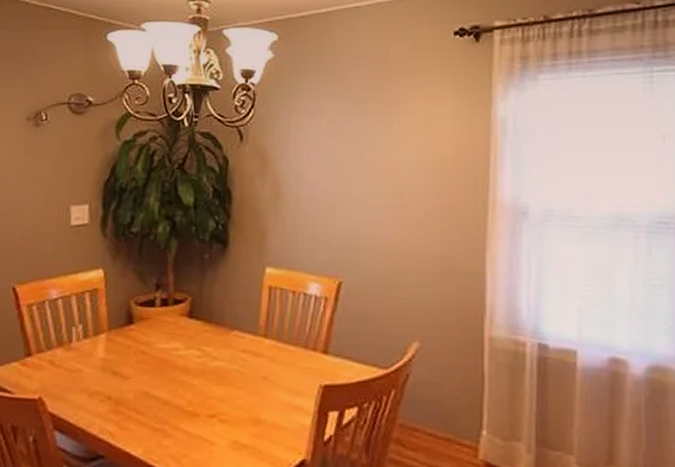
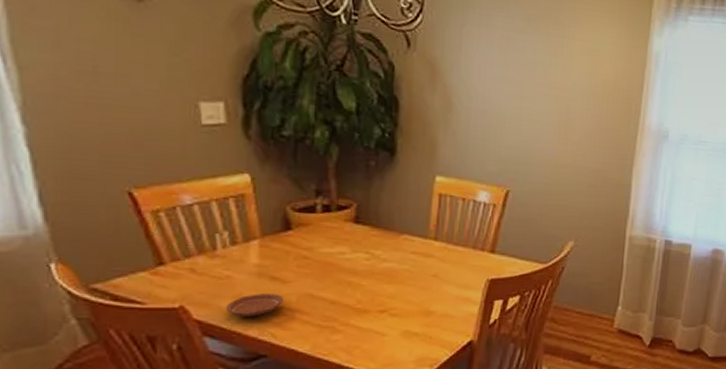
plate: none [74,388,124,413] -> present [225,293,285,316]

